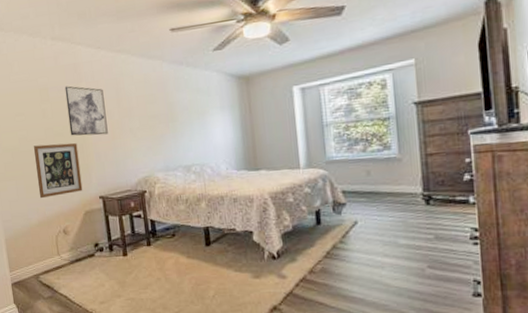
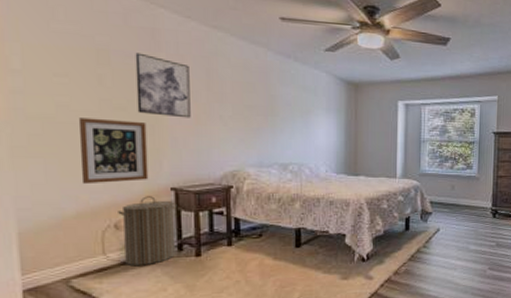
laundry hamper: none [65,205,108,265] -> present [118,196,178,266]

